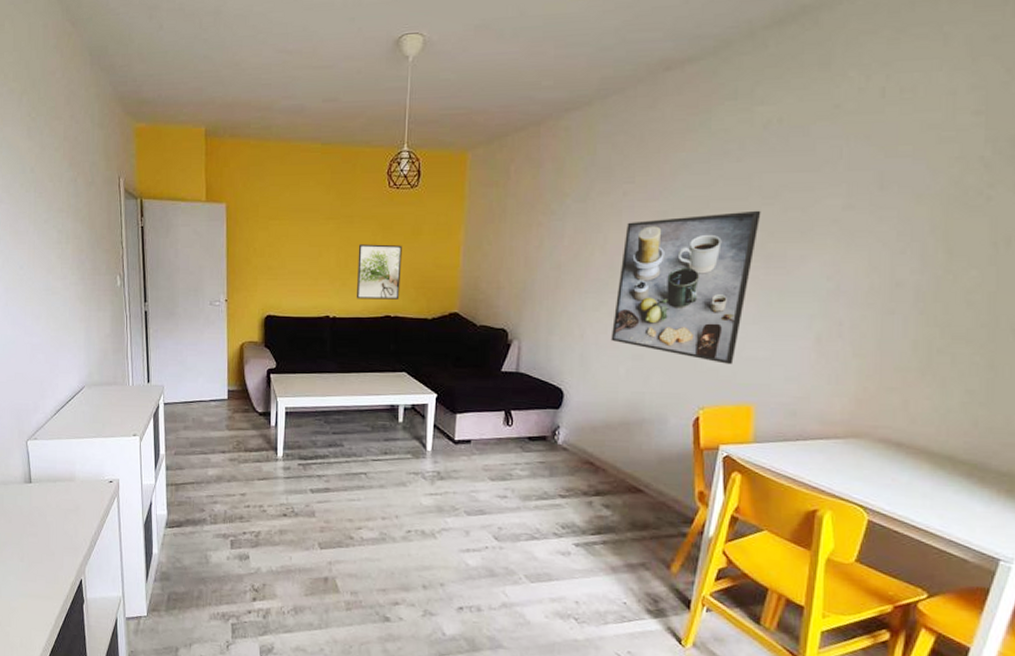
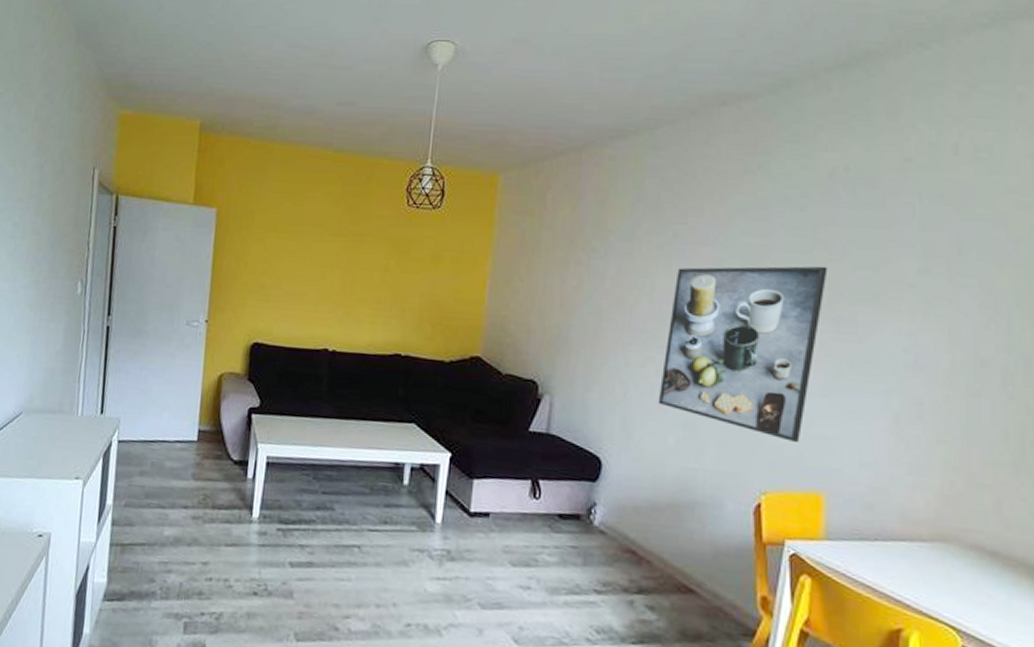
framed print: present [356,244,402,299] -> none [361,268,419,336]

